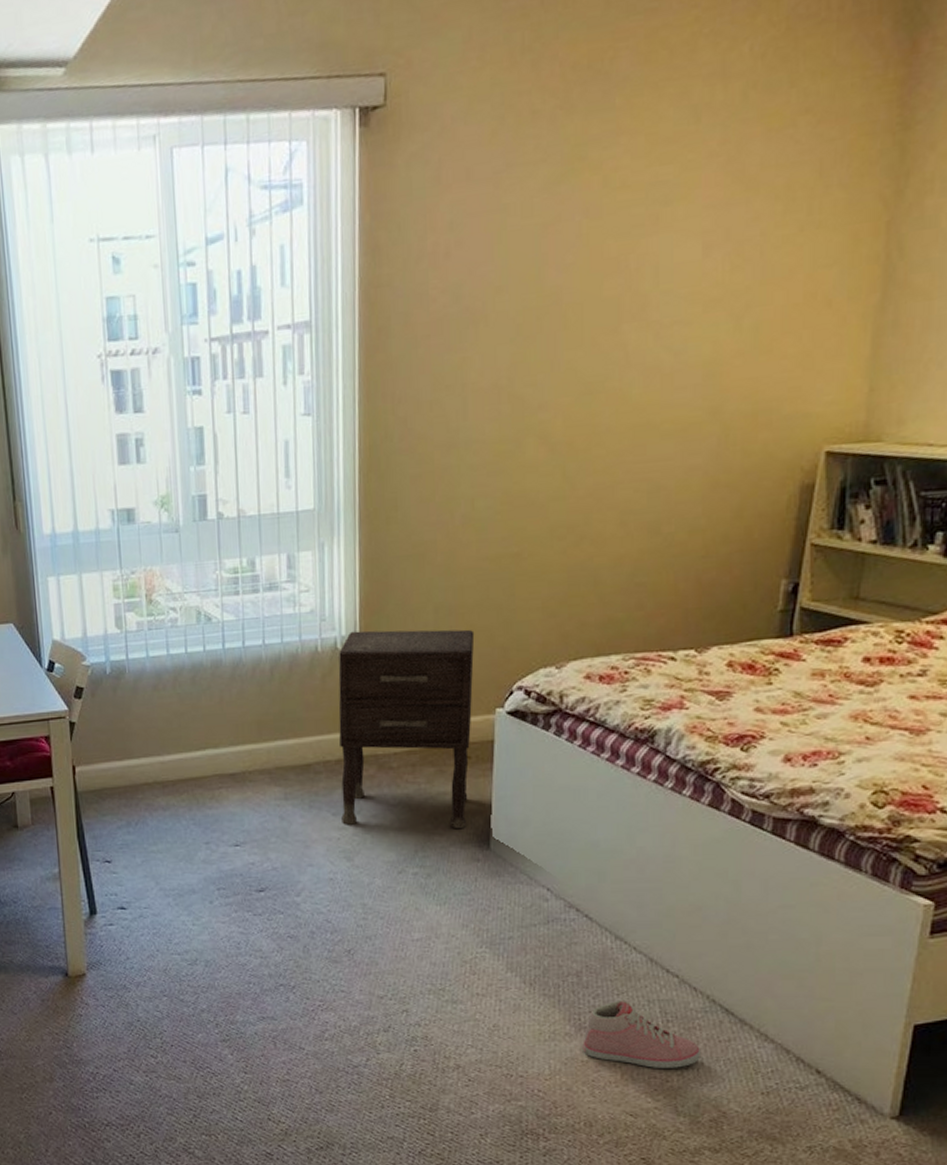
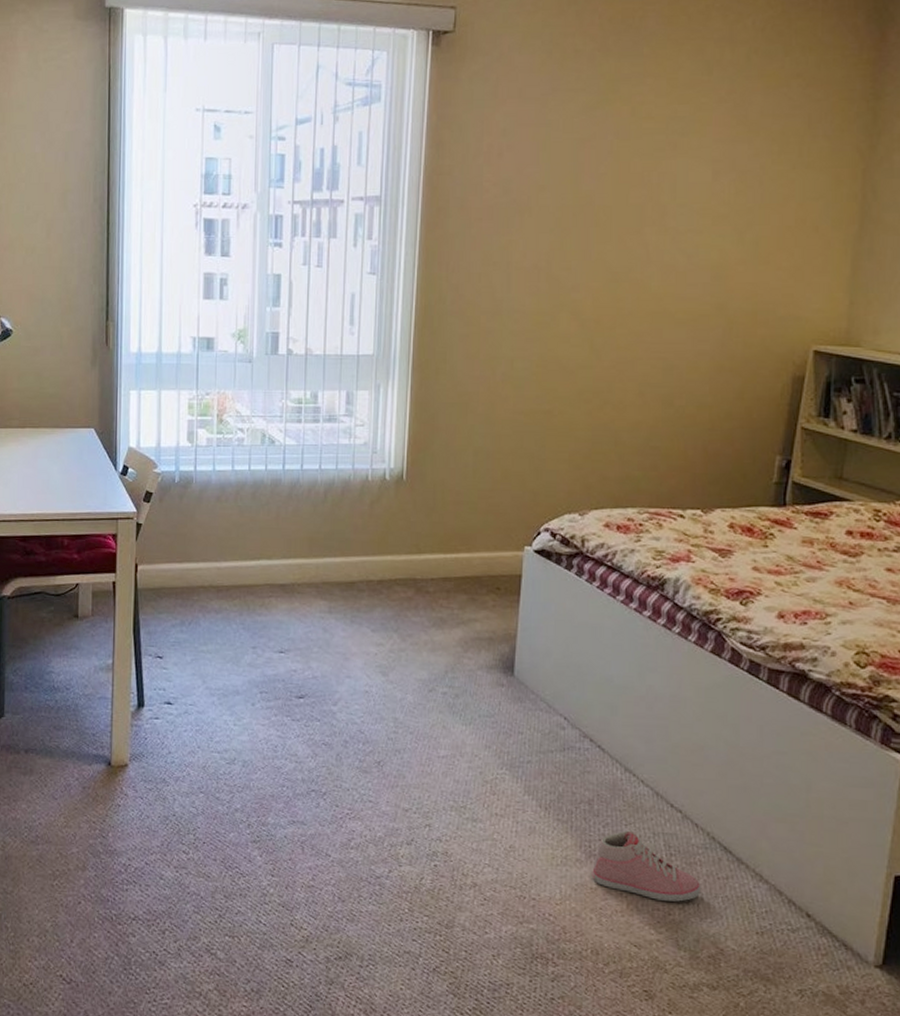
nightstand: present [338,629,475,829] -> none [380,465,509,655]

